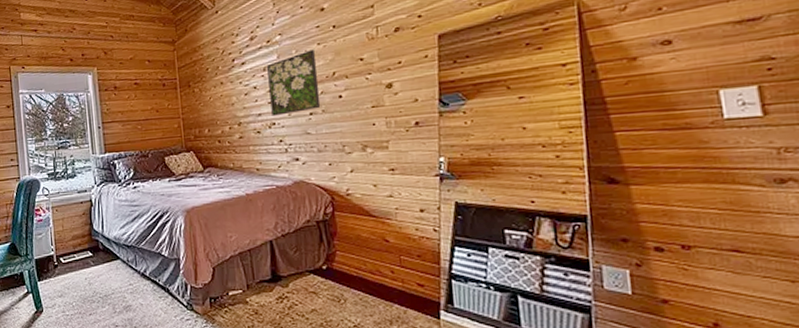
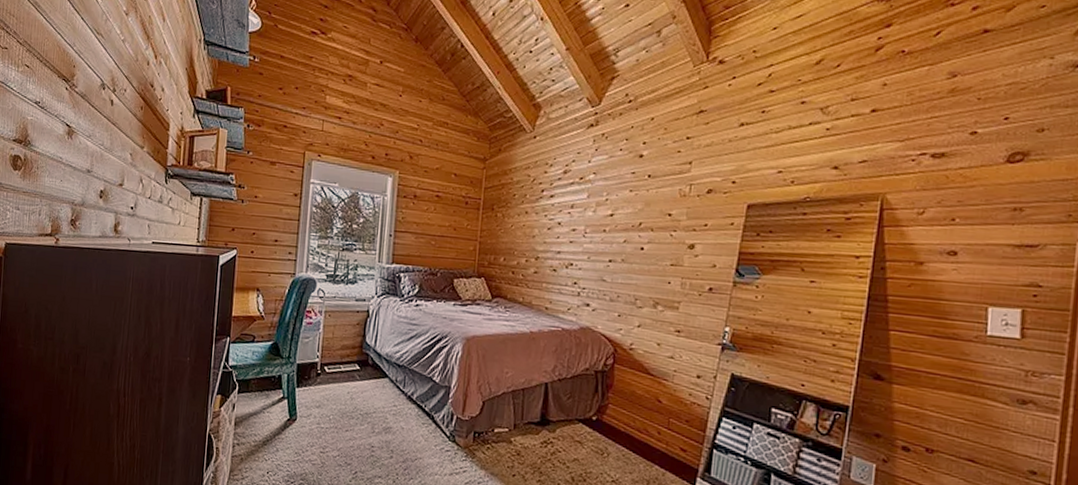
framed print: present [267,49,321,116] -> none [571,195,627,257]

